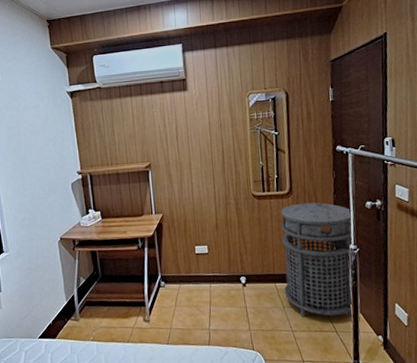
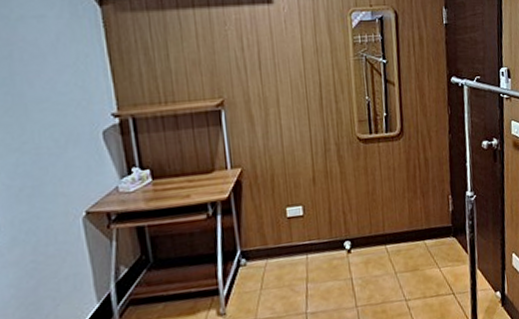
trash can: present [281,202,353,318] -> none [391,144,471,282]

